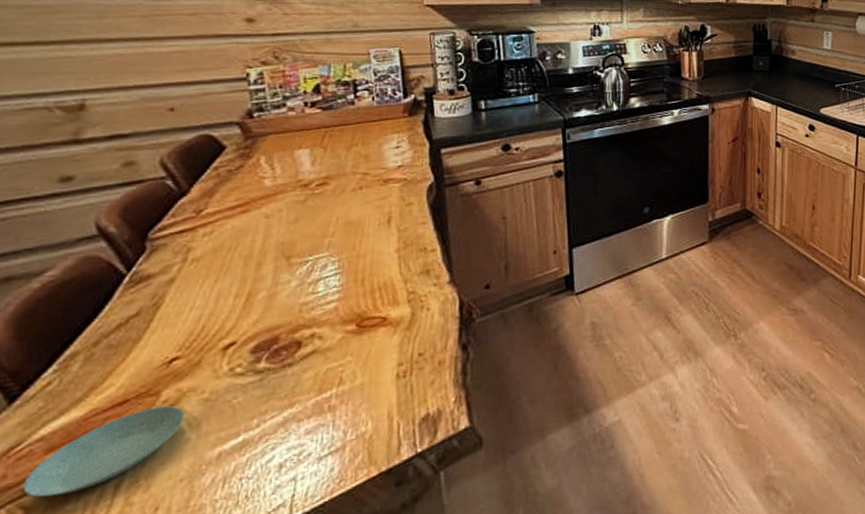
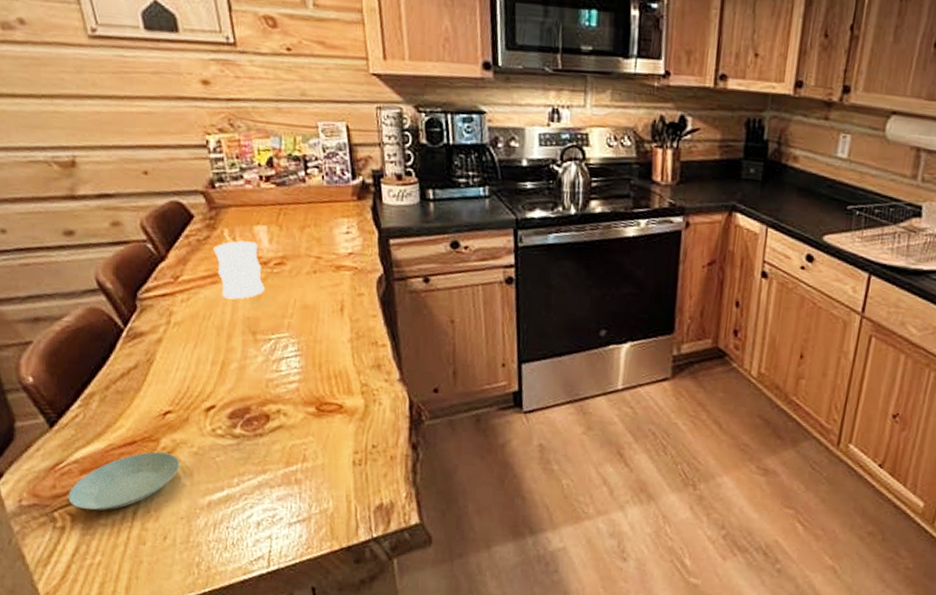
mug: none [246,166,304,226] -> present [213,240,265,300]

